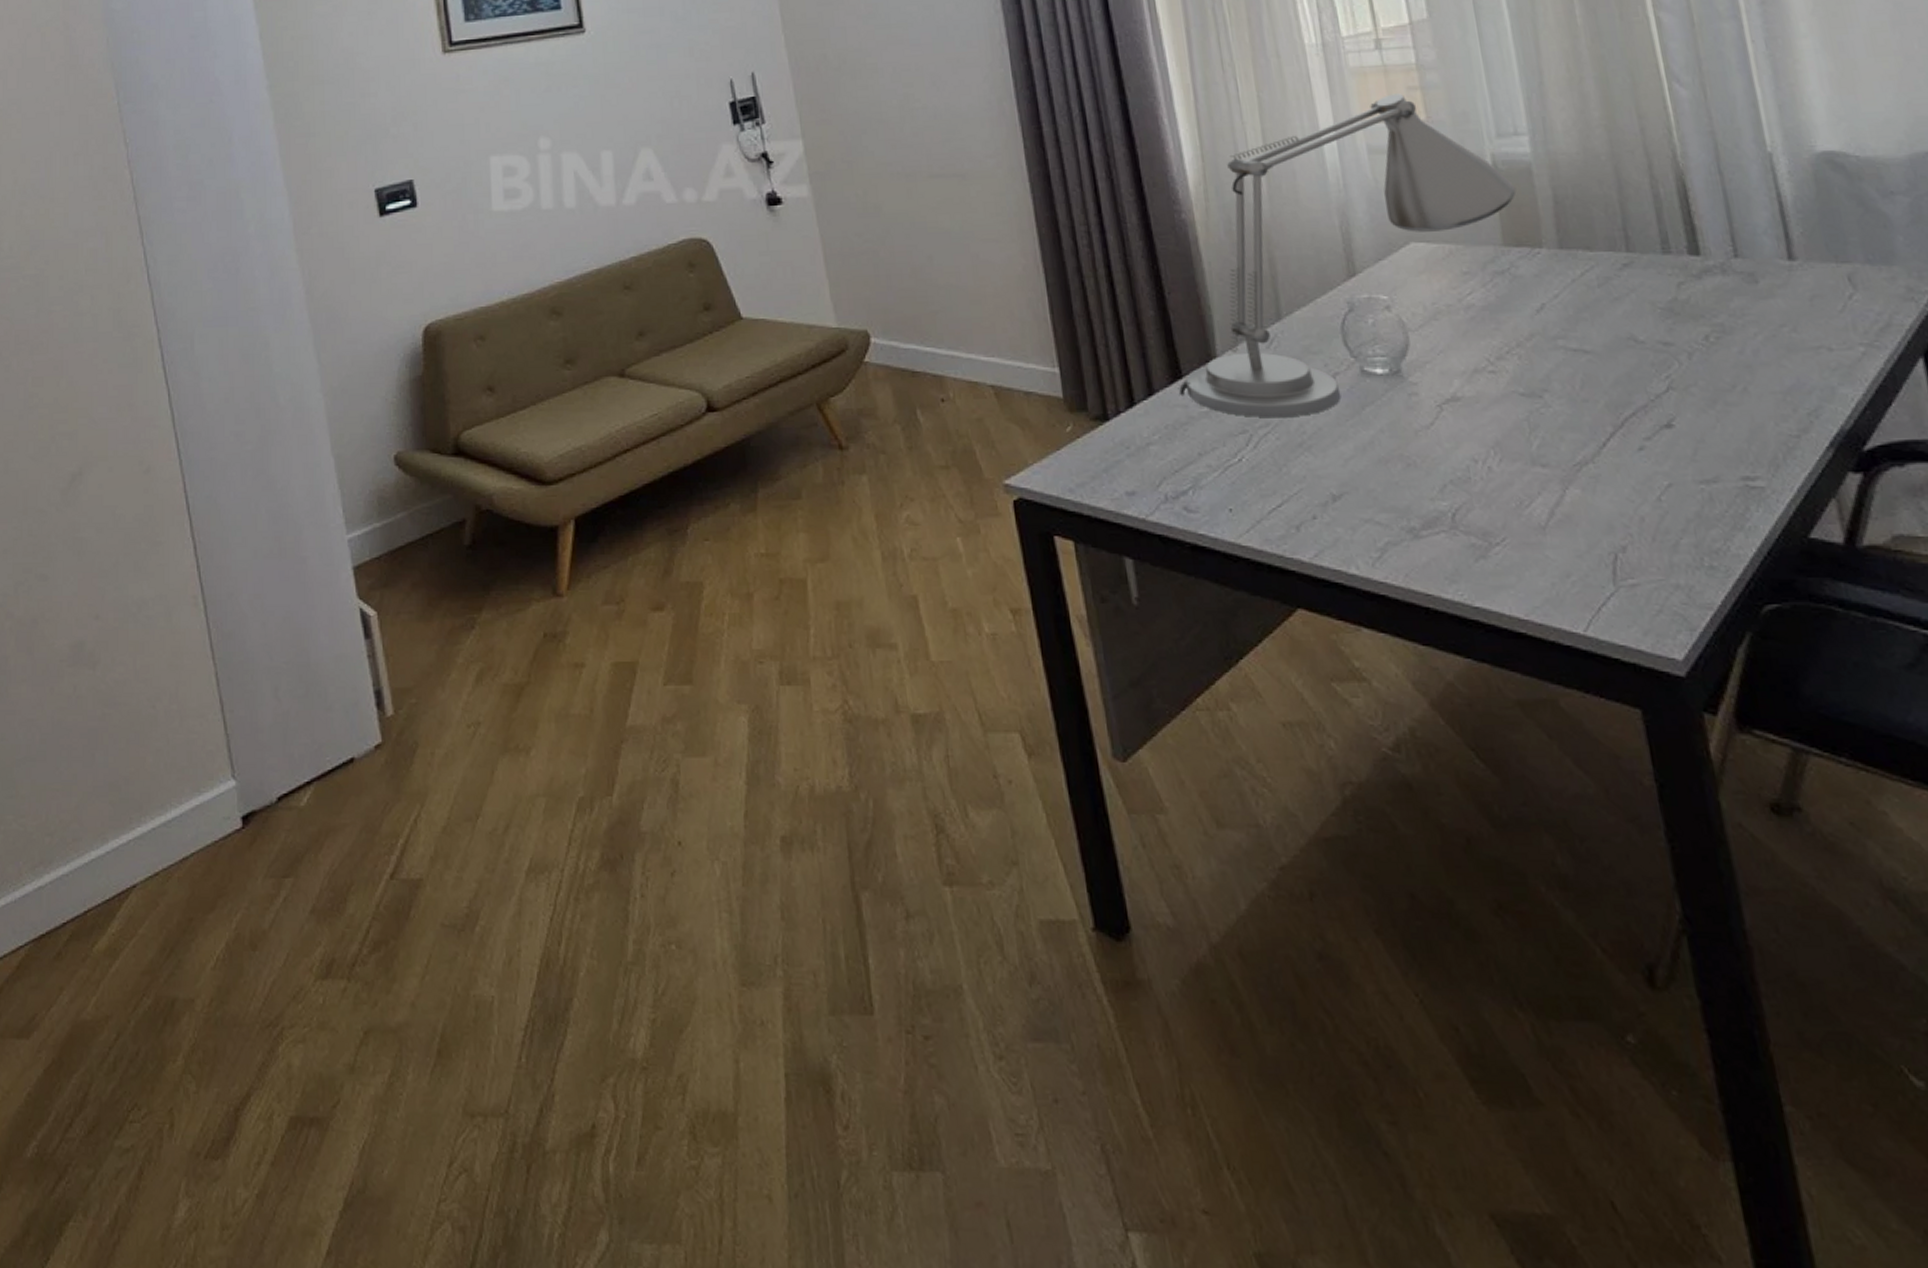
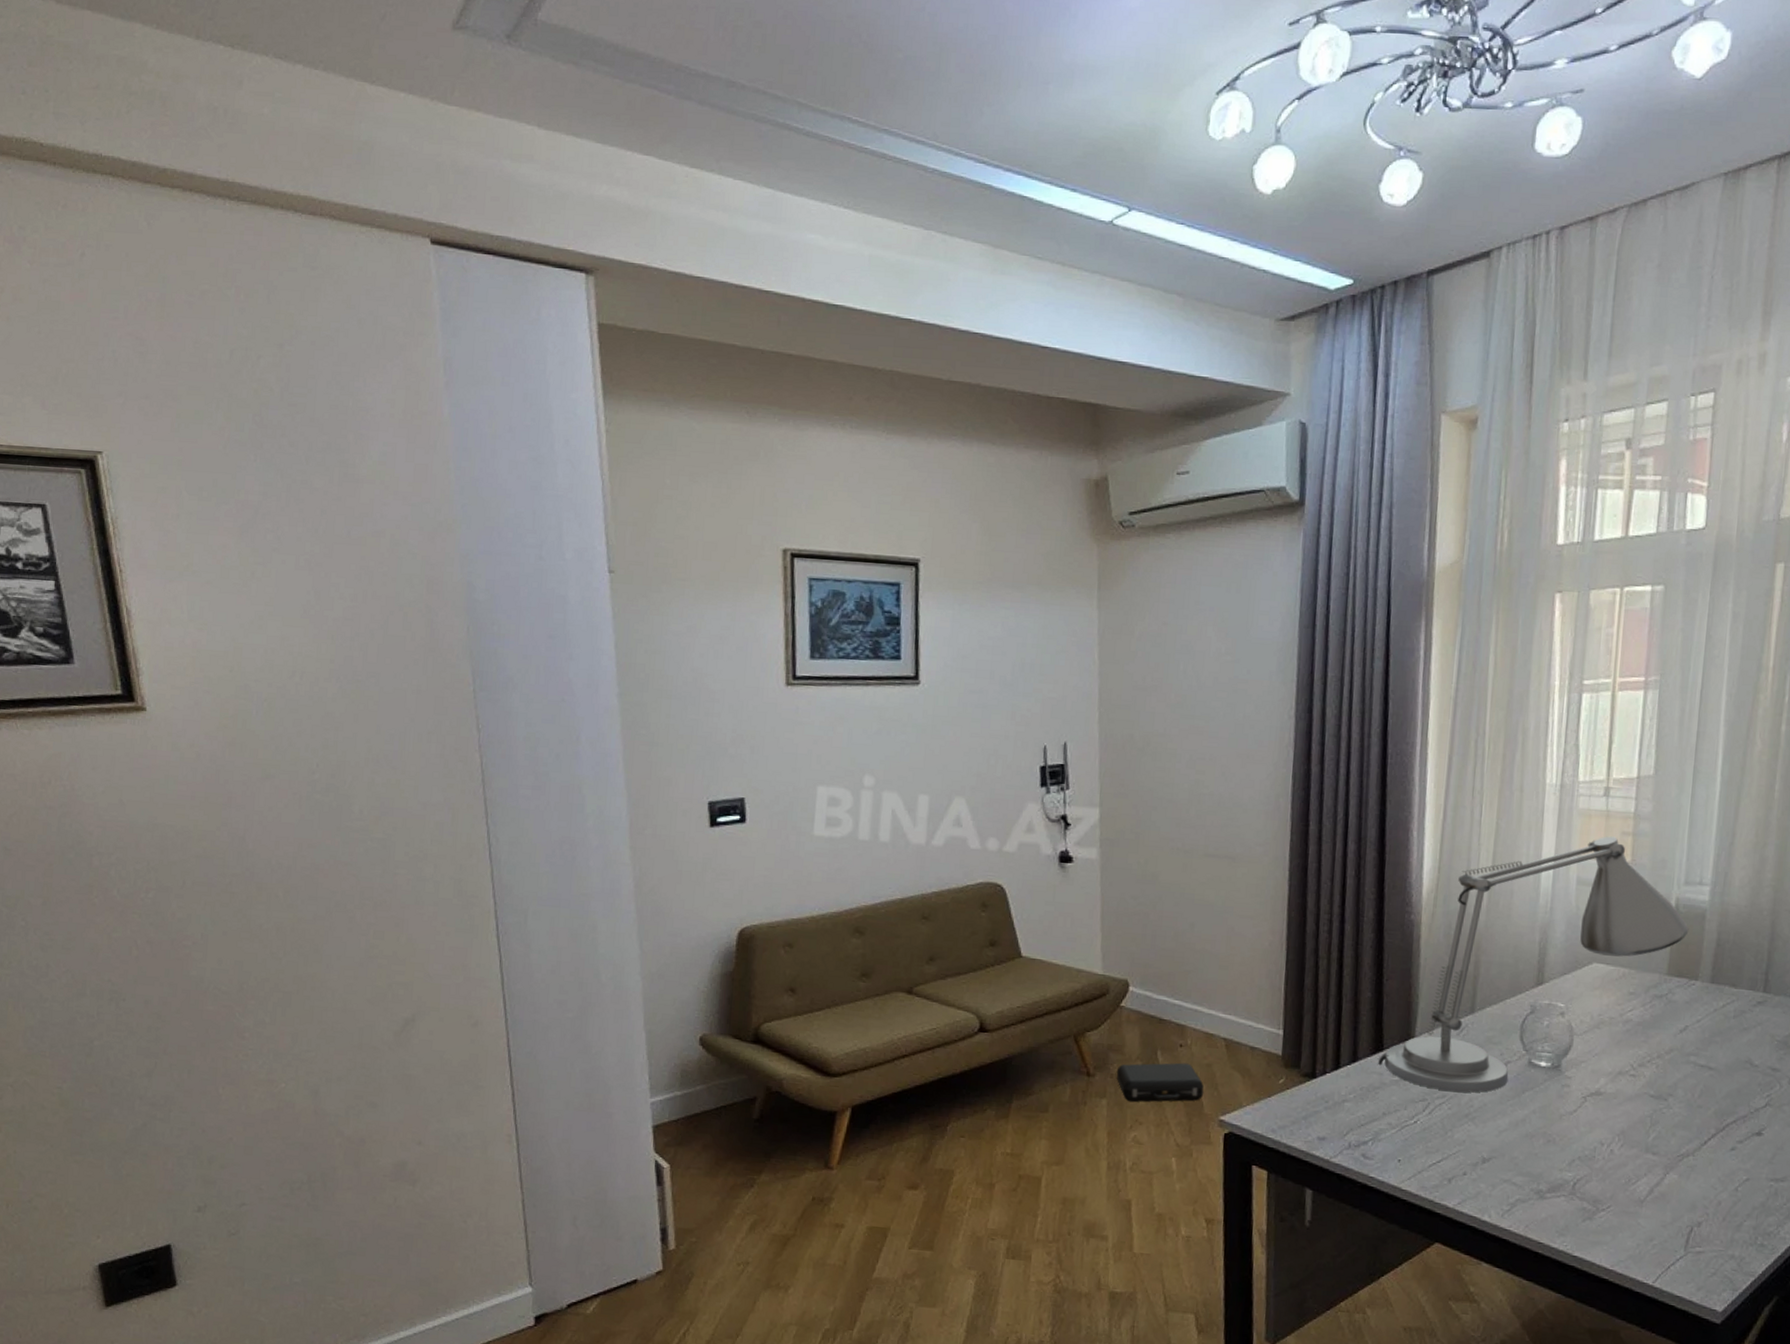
briefcase: none [872,420,980,475] -> present [1116,1062,1204,1103]

